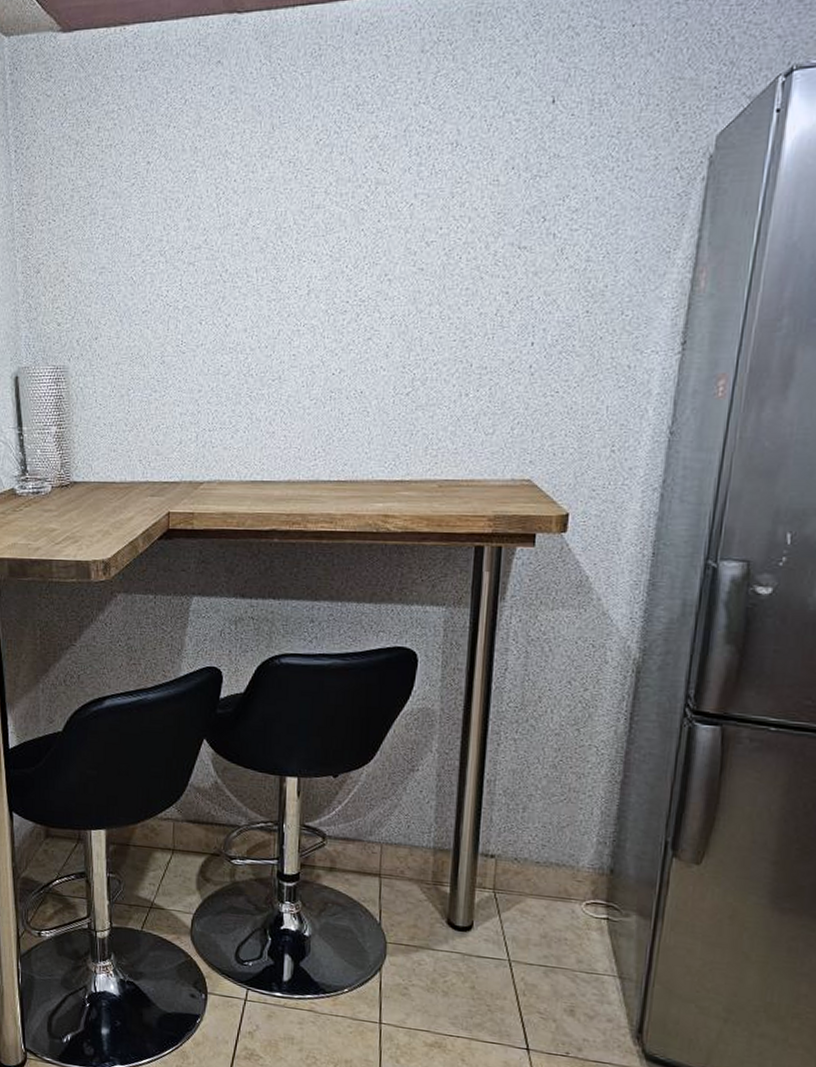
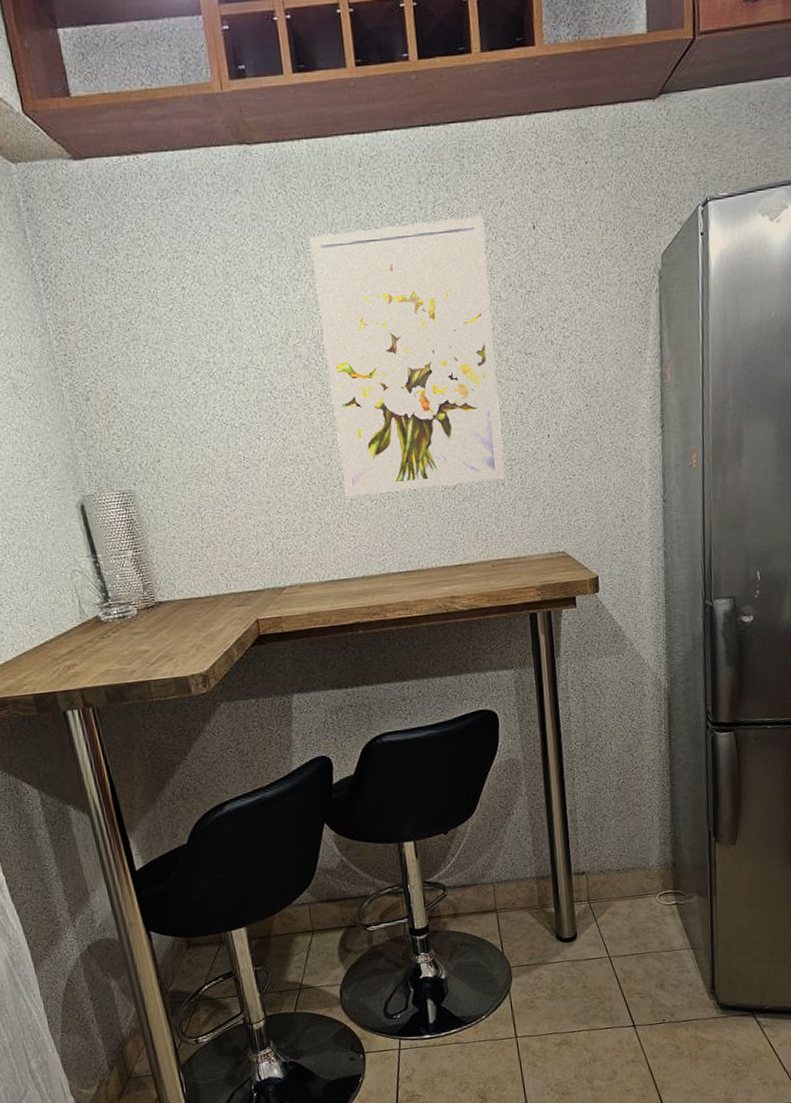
wall art: none [283,88,492,393] -> present [309,215,505,497]

